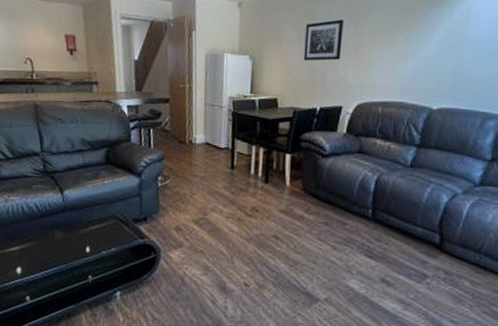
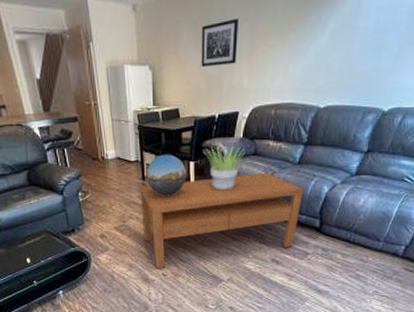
coffee table: none [225,172,419,277] -> present [140,172,304,269]
decorative sphere: none [235,143,282,190] -> present [146,154,187,196]
potted plant: none [302,140,350,189] -> present [204,146,246,189]

